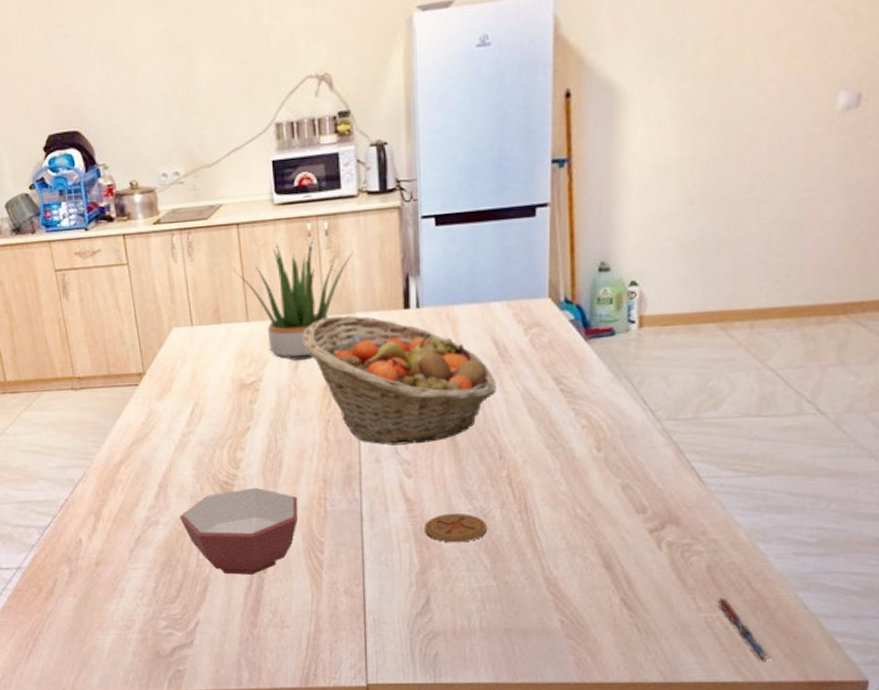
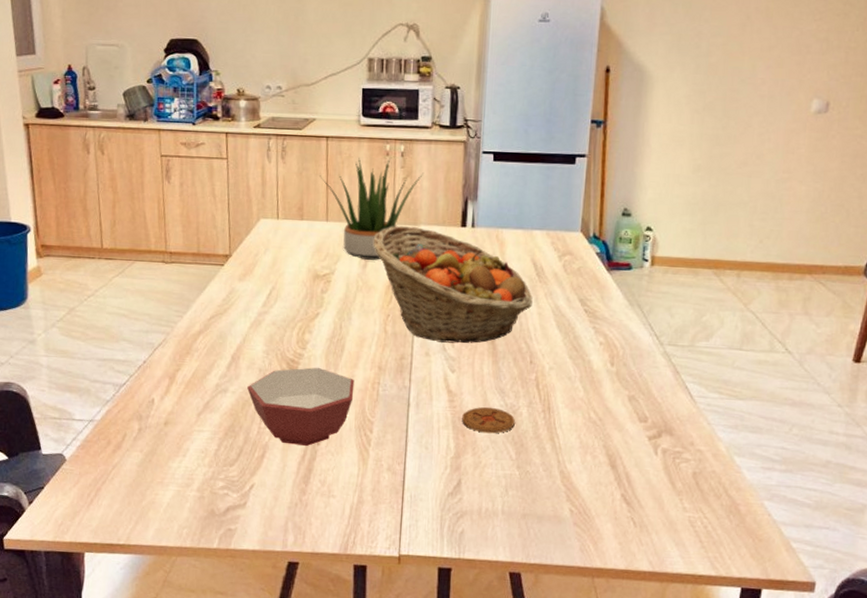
pen: present [717,598,773,659] -> none [699,501,741,558]

